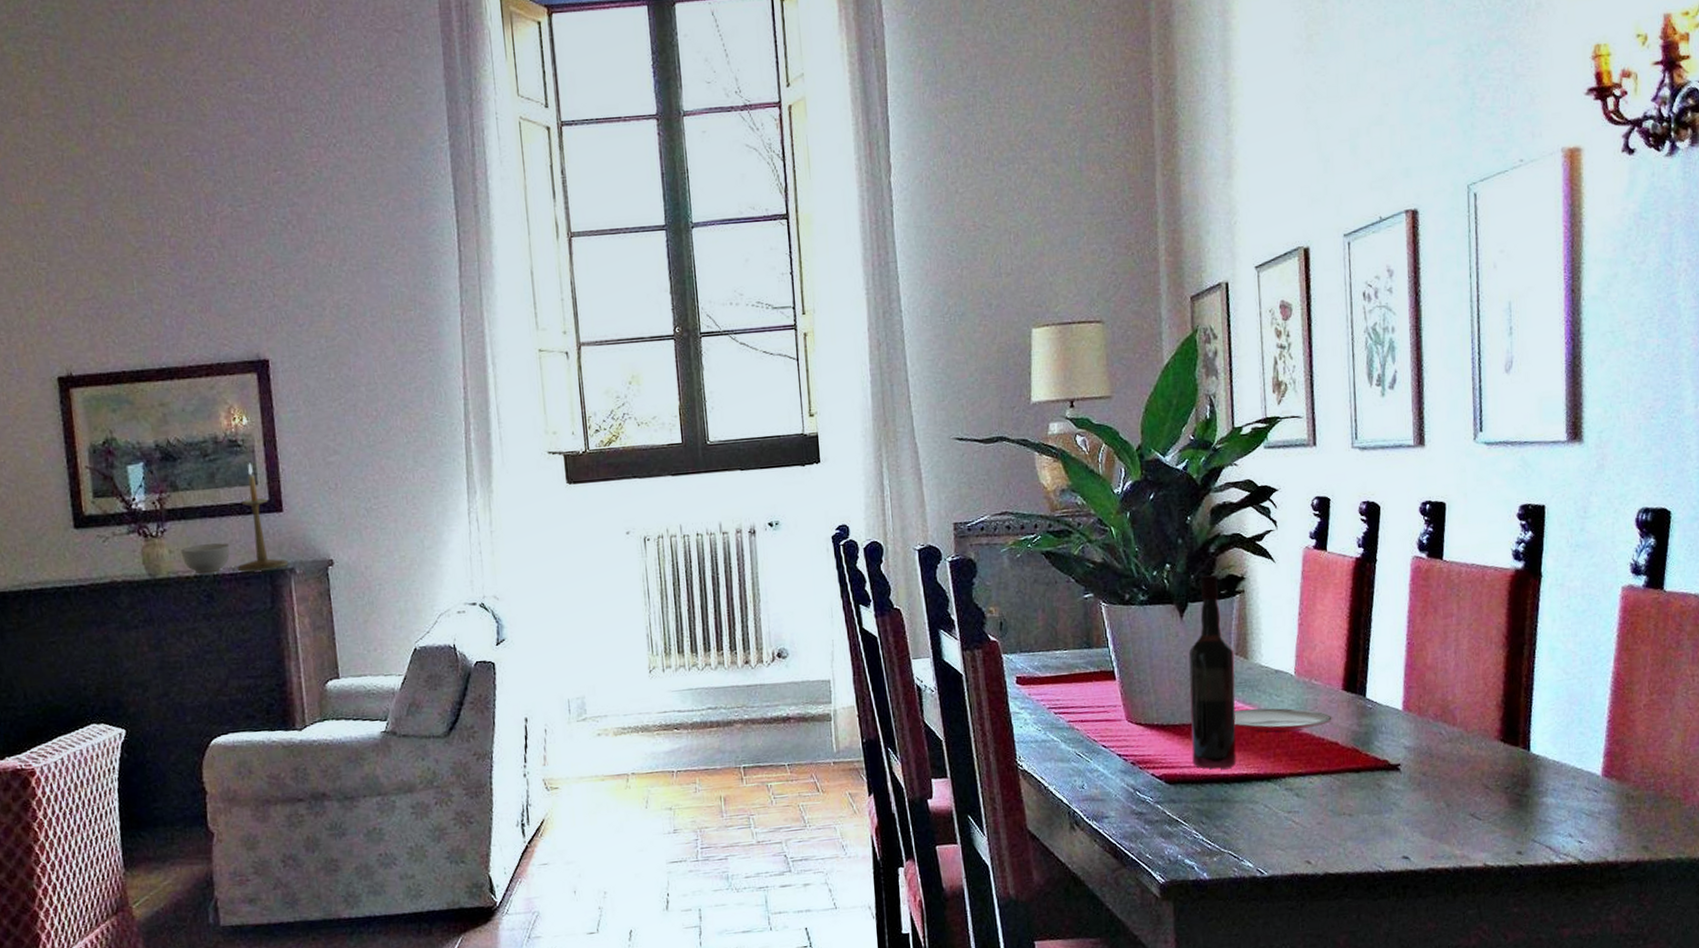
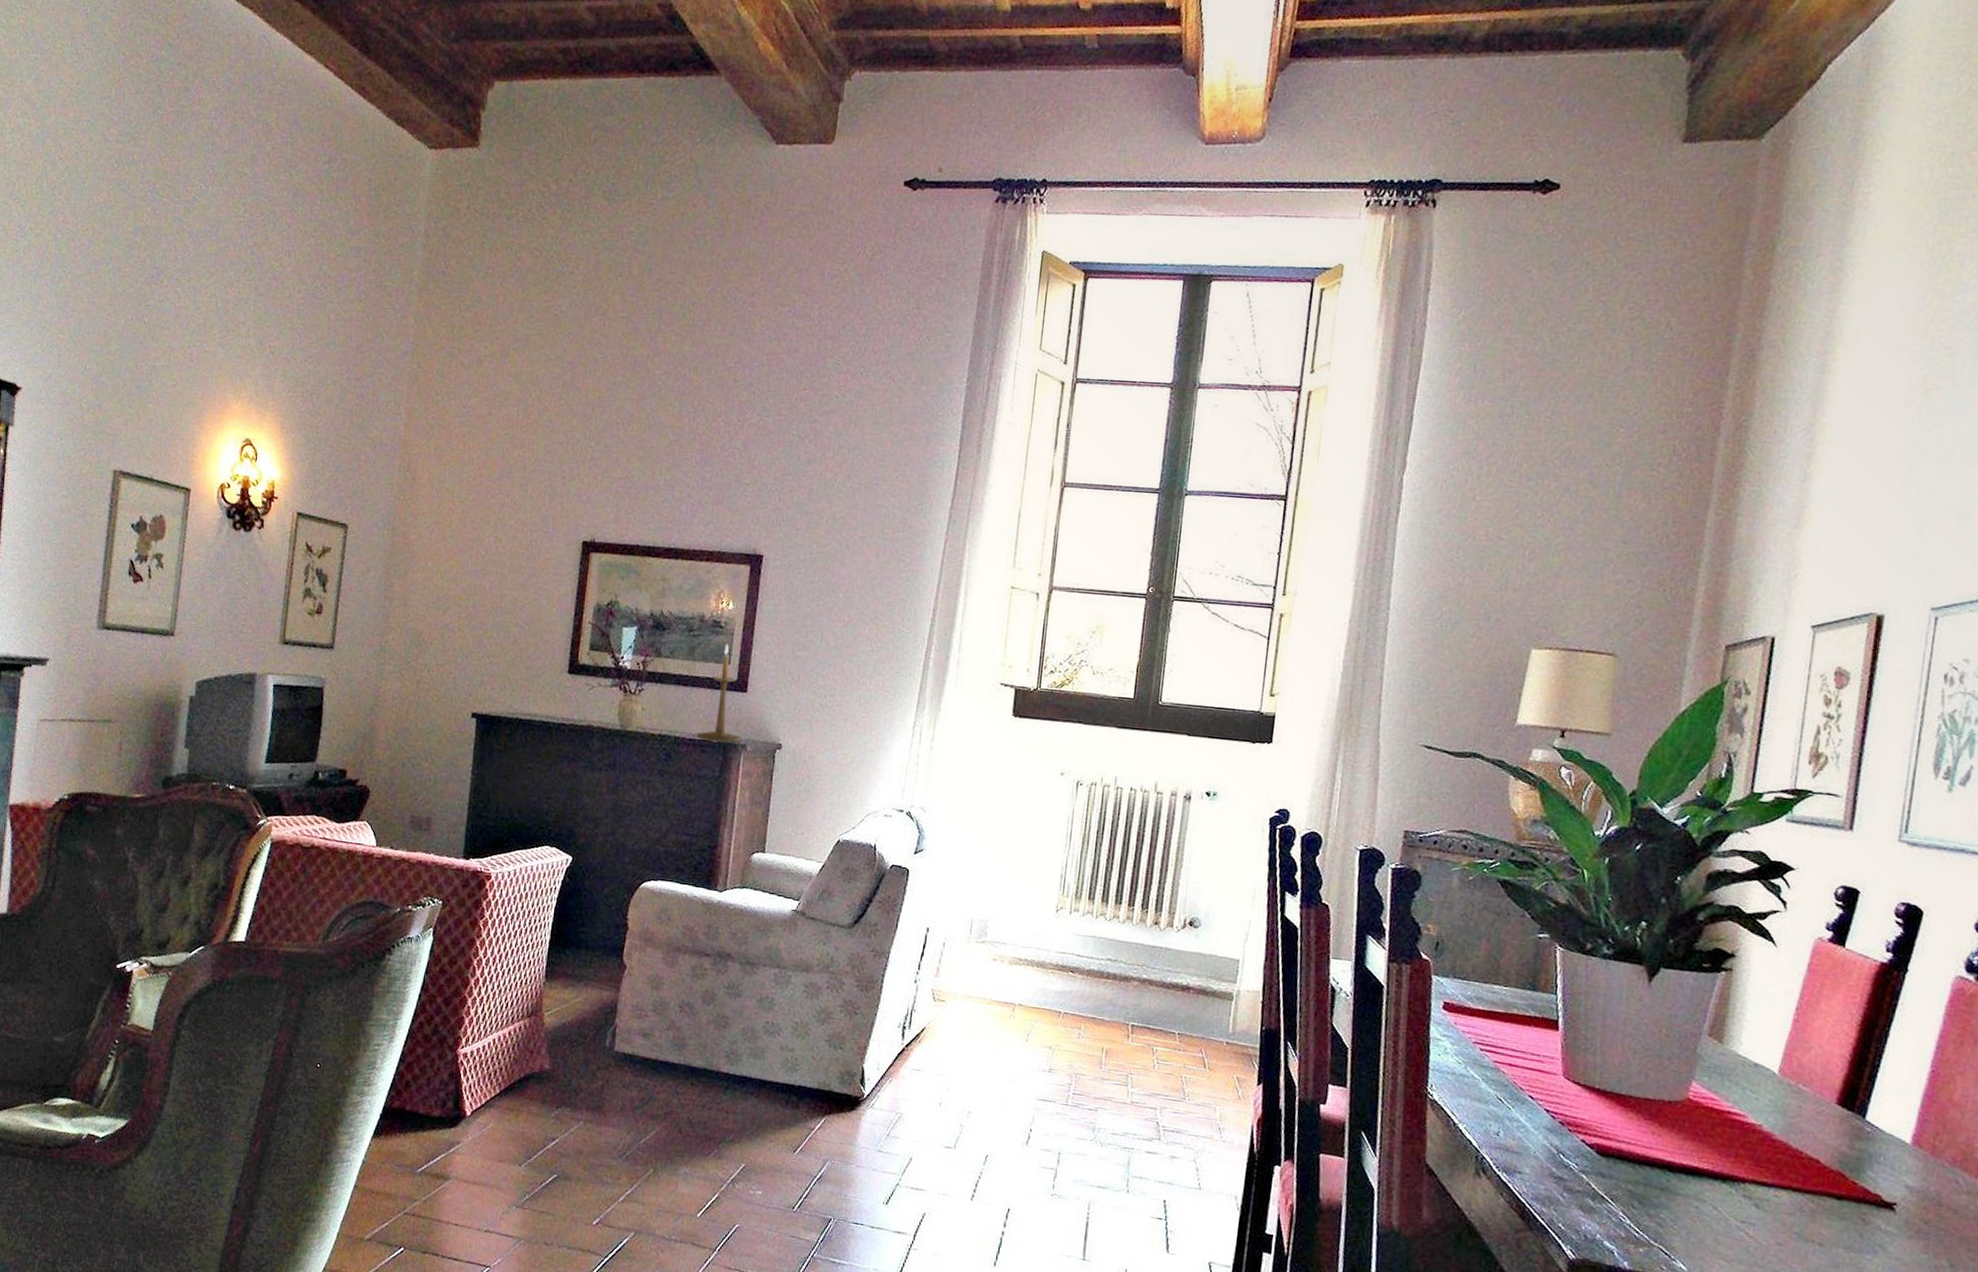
bowl: present [180,543,230,574] -> none [651,707,695,735]
wine bottle: present [1188,575,1237,769] -> none [1633,942,1707,1156]
plate: present [1234,708,1333,732] -> none [1692,1095,1819,1138]

